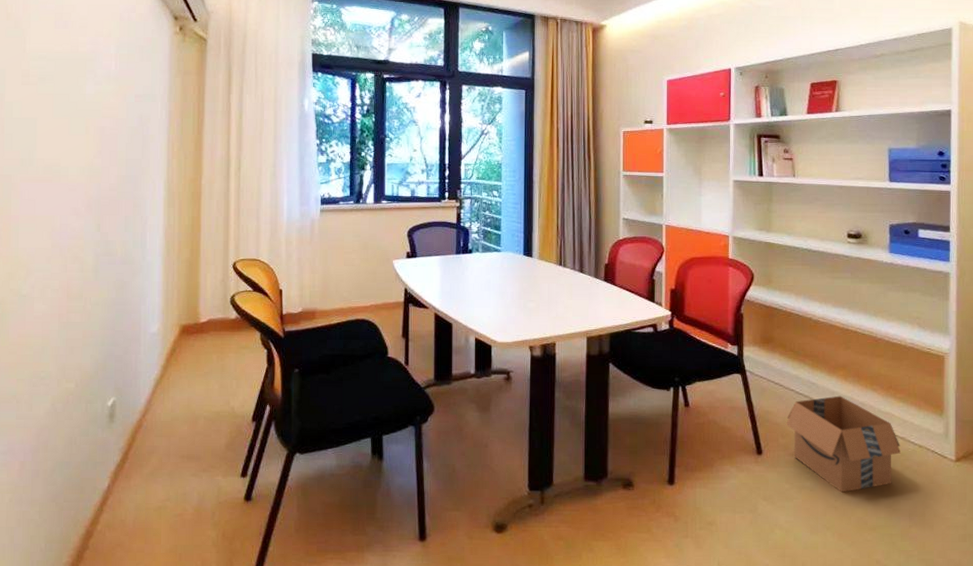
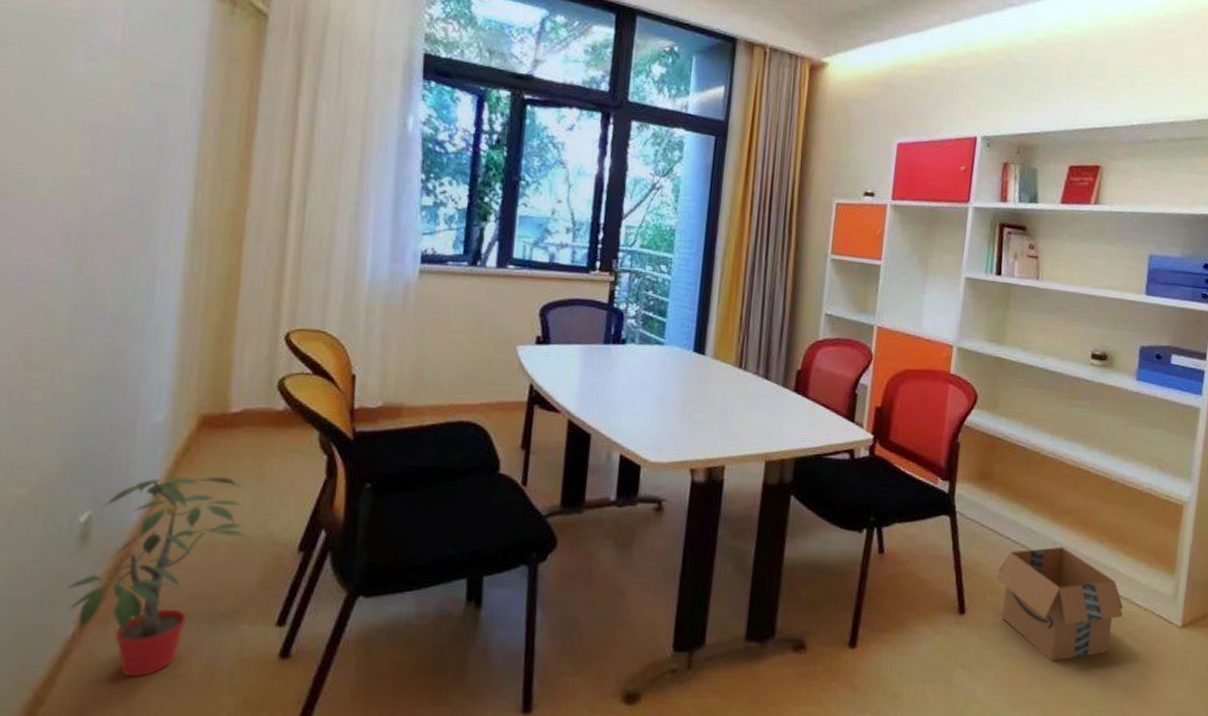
potted plant: none [103,369,218,517] -> present [67,476,248,677]

